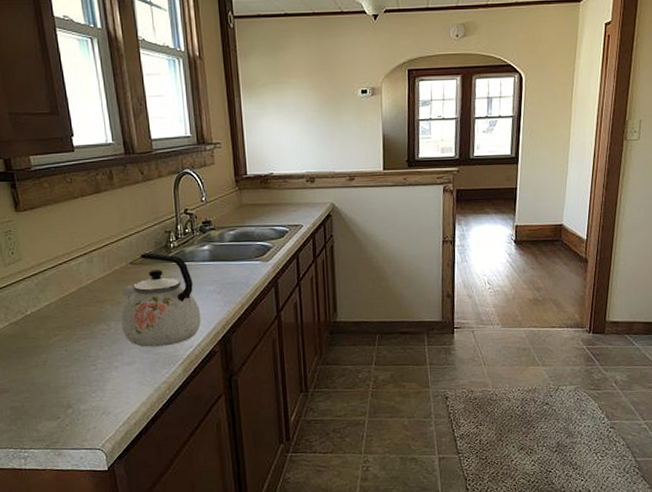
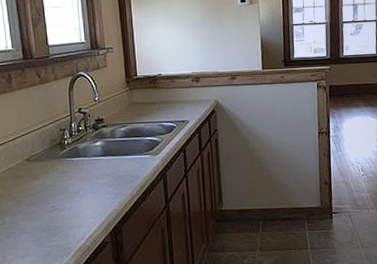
kettle: present [121,253,202,347] -> none [15,149,94,240]

